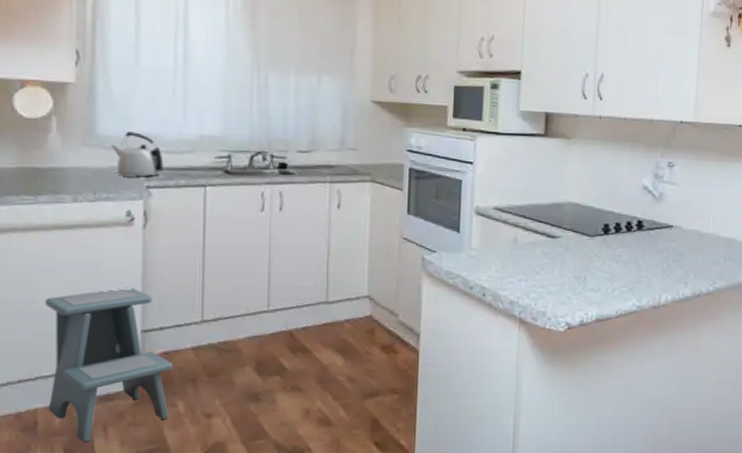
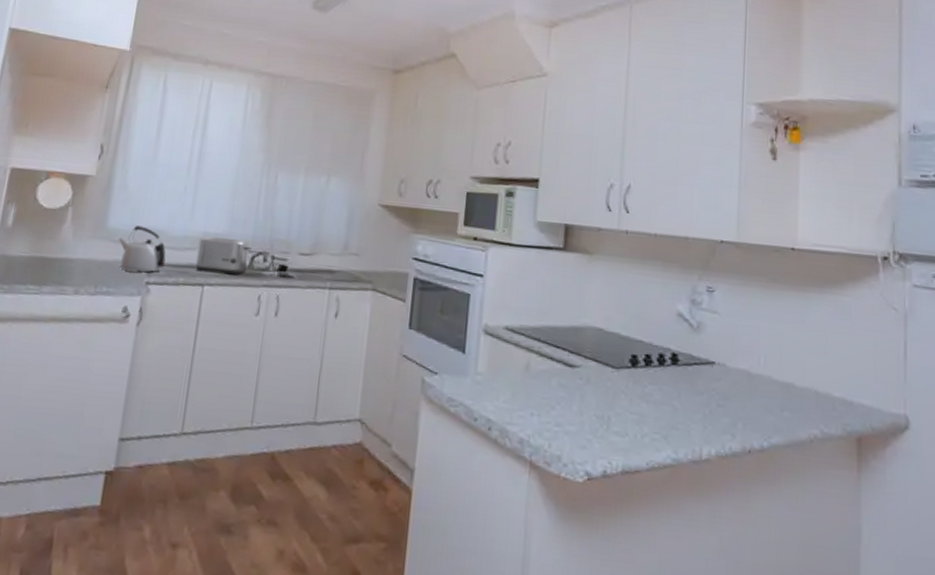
step stool: present [45,287,173,443] -> none [13,389,145,564]
toaster: none [195,138,250,175] -> present [195,236,252,275]

